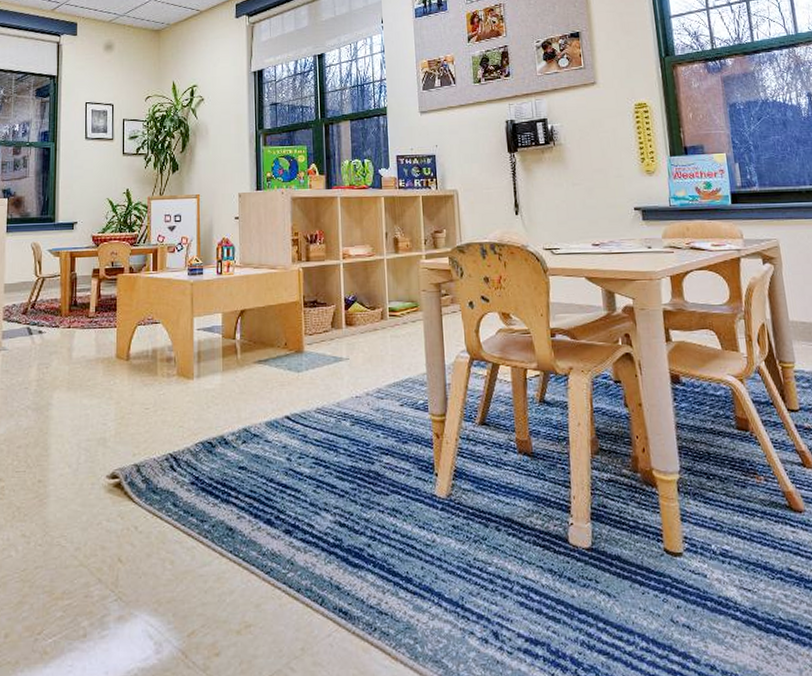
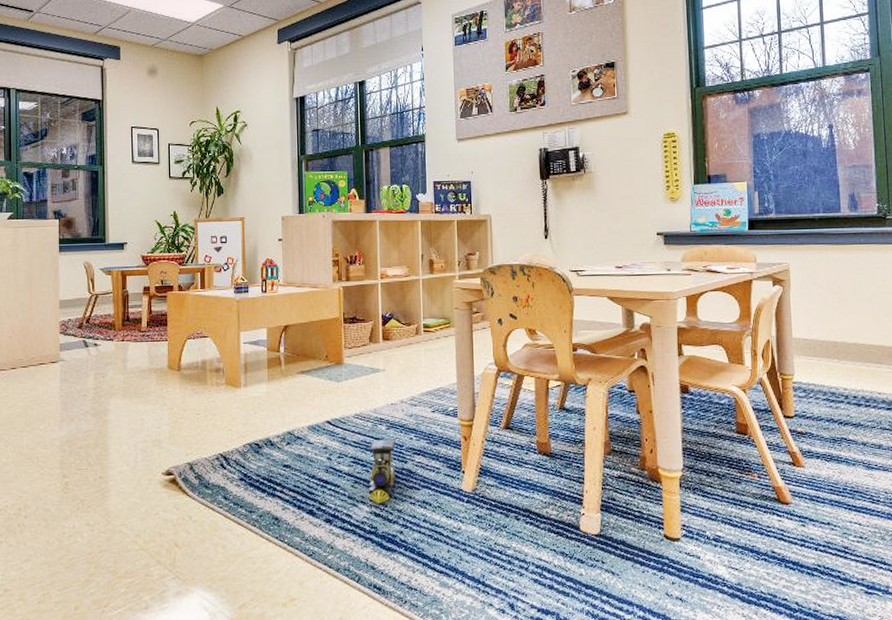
toy train: none [331,437,362,512] -> present [368,439,396,504]

